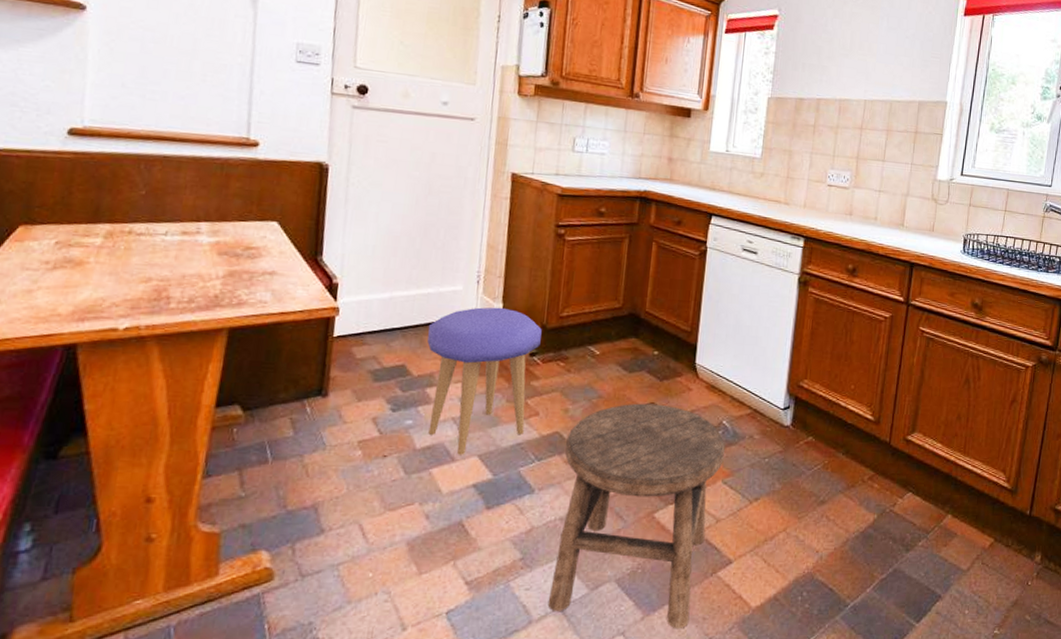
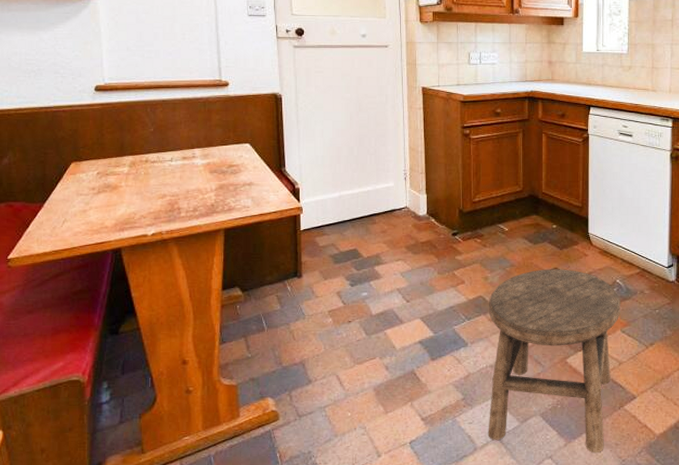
stool: present [427,307,542,455] -> none [371,198,460,318]

